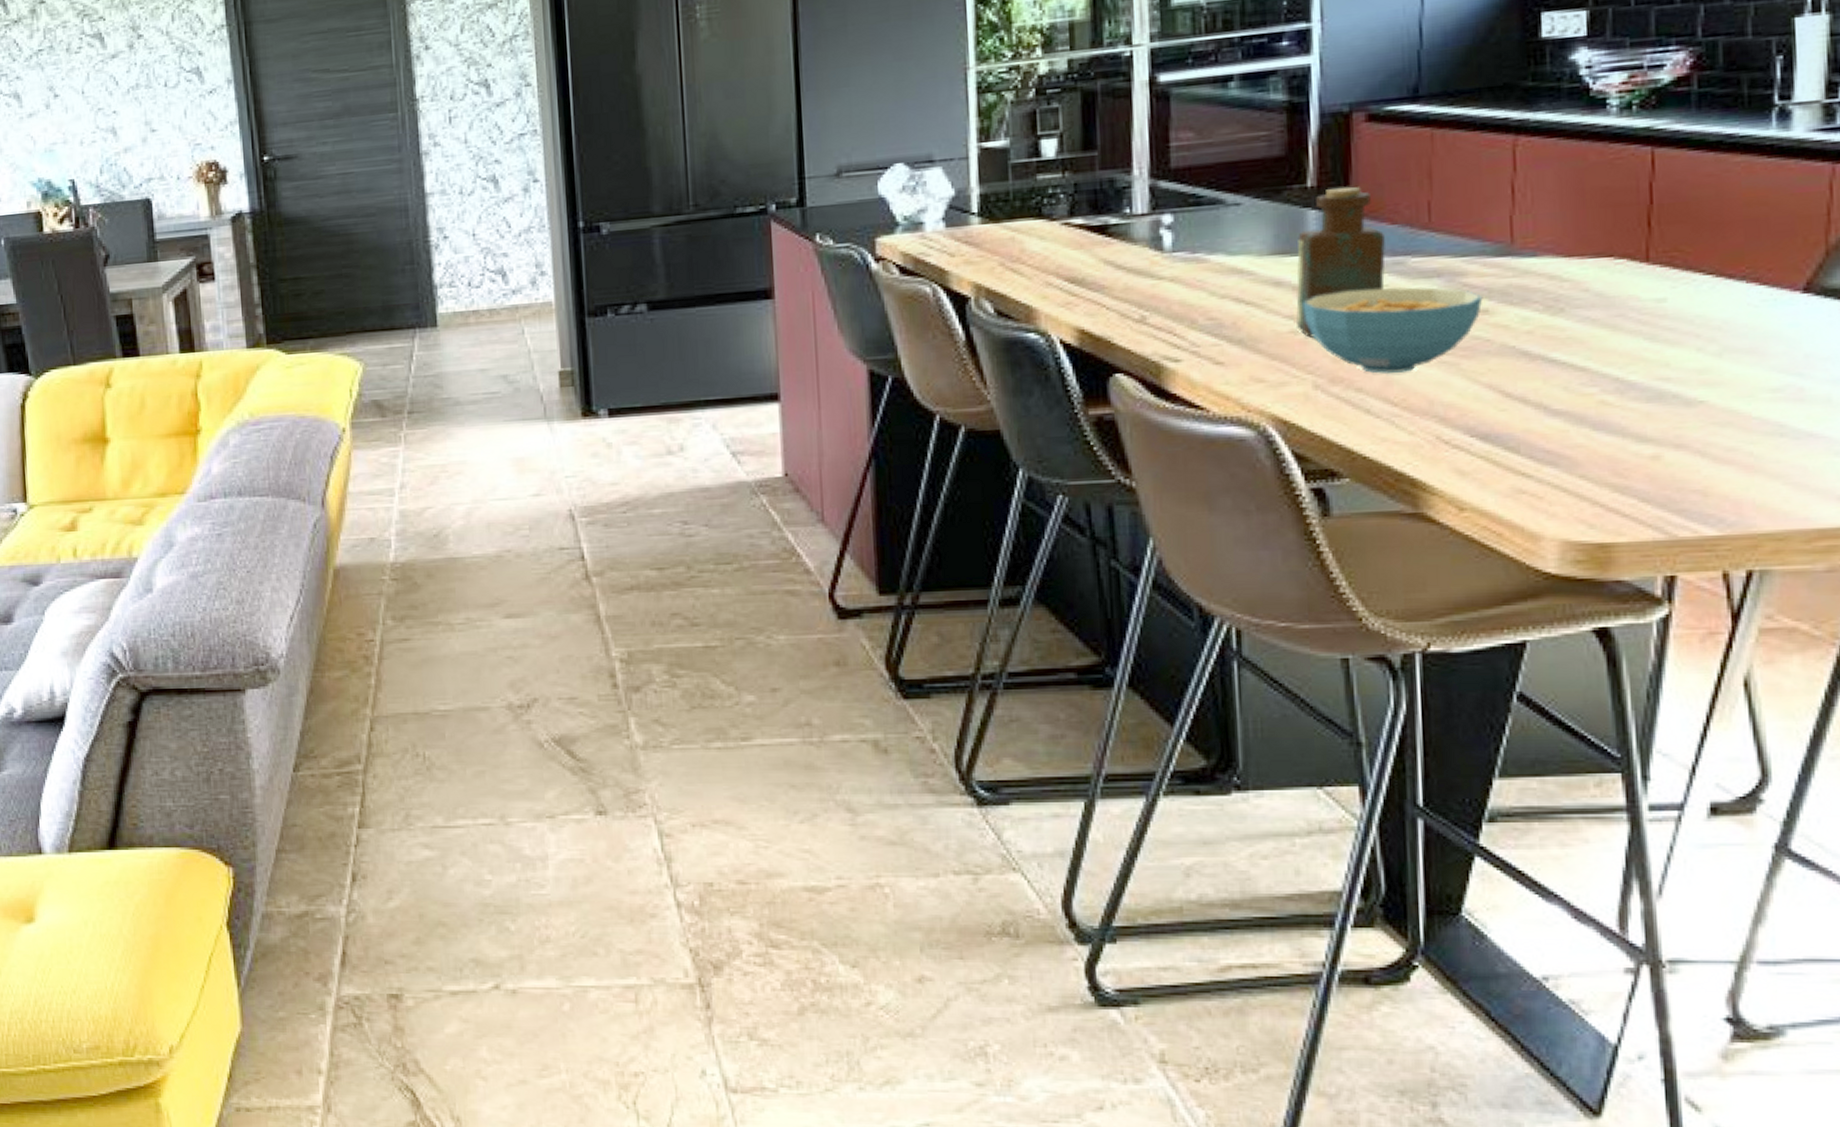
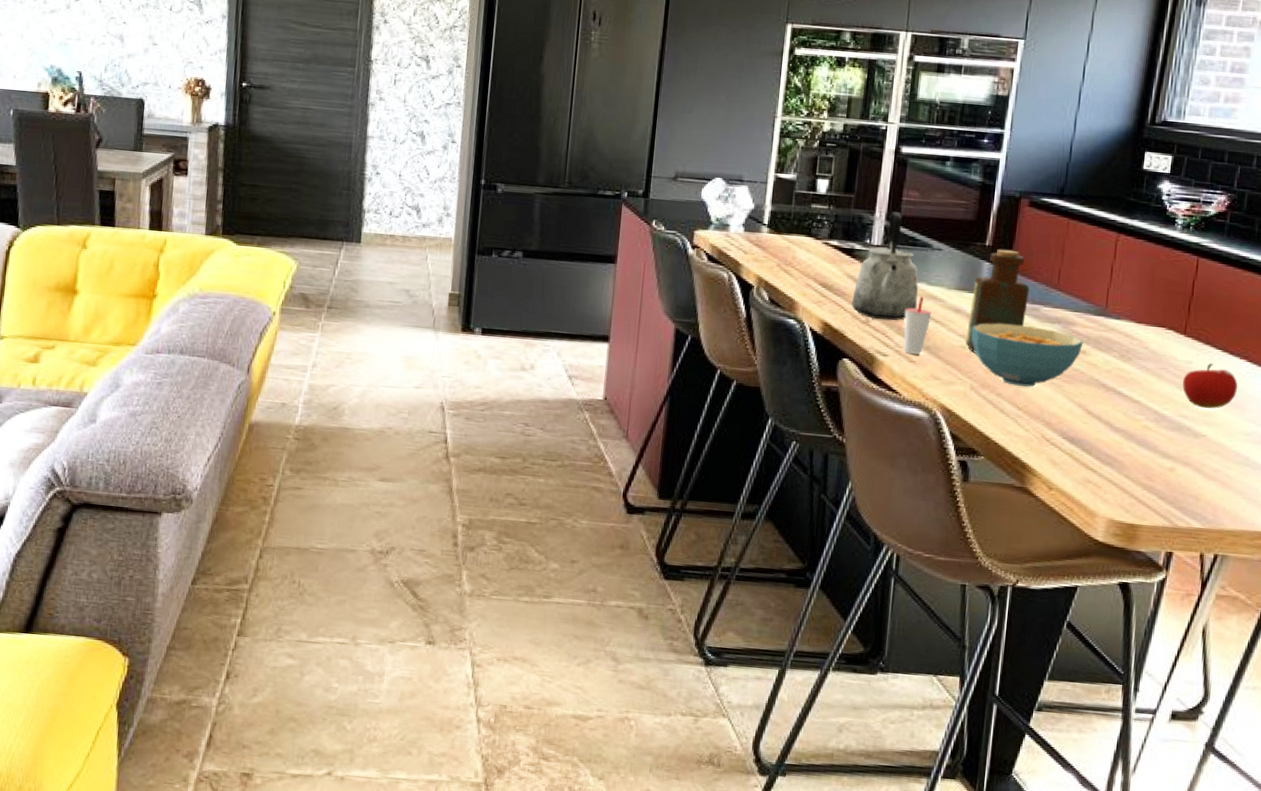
kettle: none [1116,163,1215,314] -> present [852,211,918,321]
cup: none [1197,273,1239,353] -> present [904,296,932,354]
fruit: none [1655,296,1750,364] -> present [1183,363,1238,409]

